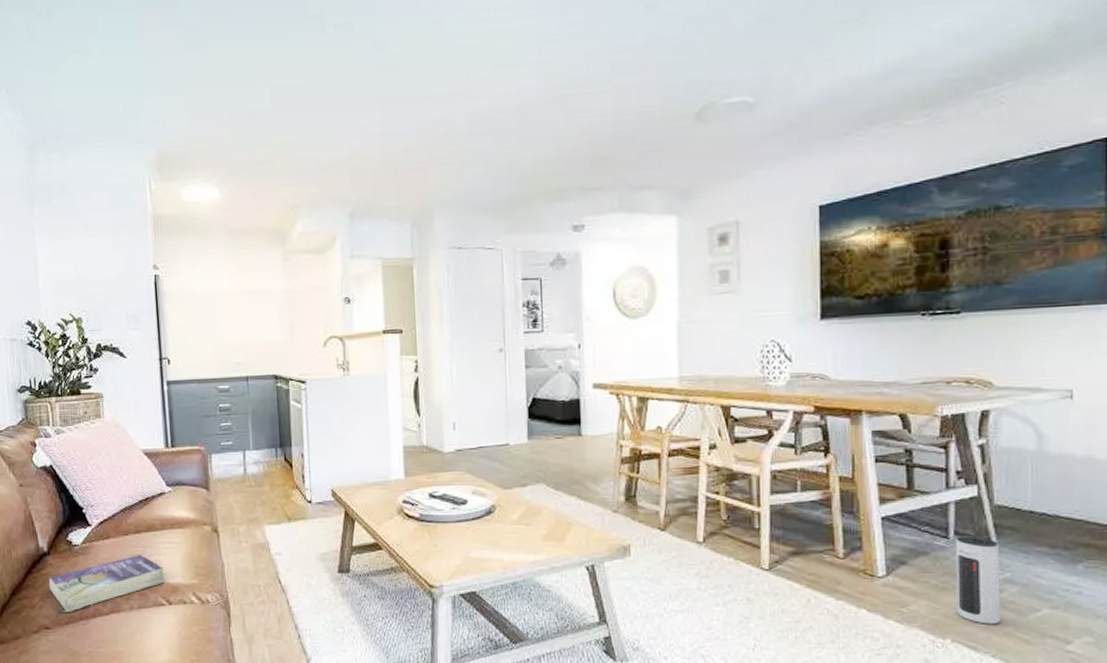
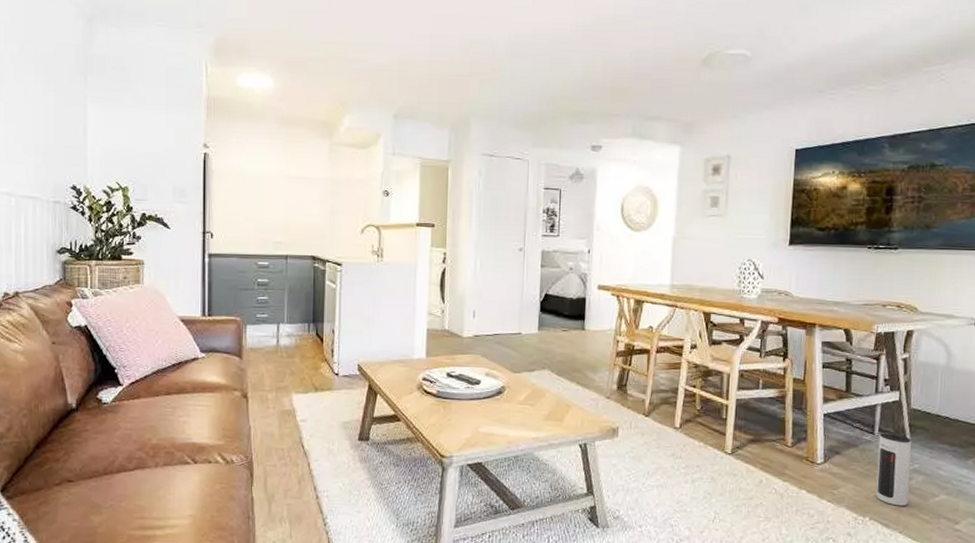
book: present [49,555,165,613] -> none [76,415,192,468]

